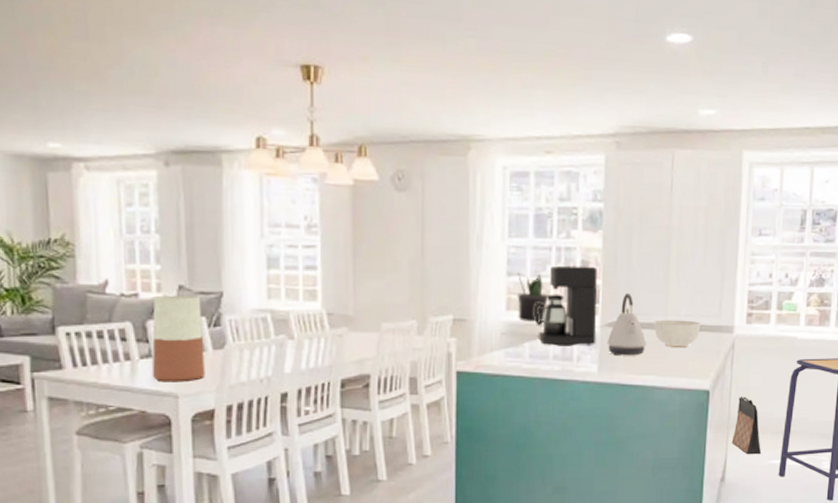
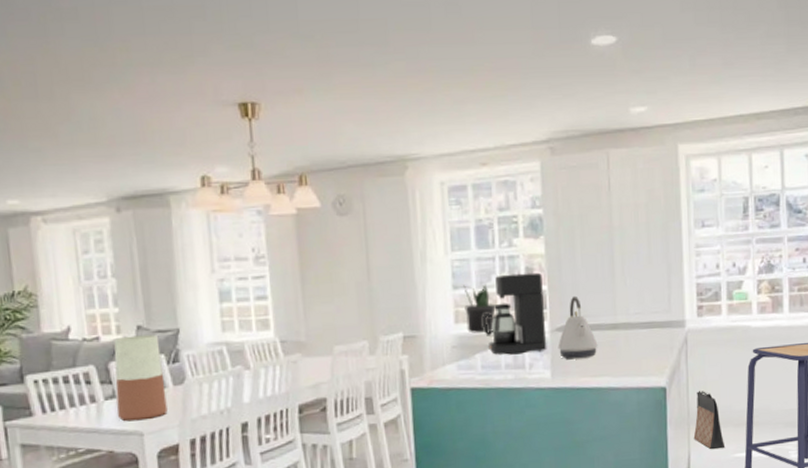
bowl: present [654,320,701,347] -> none [603,318,651,347]

